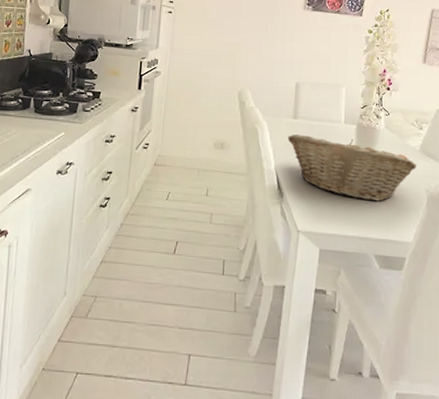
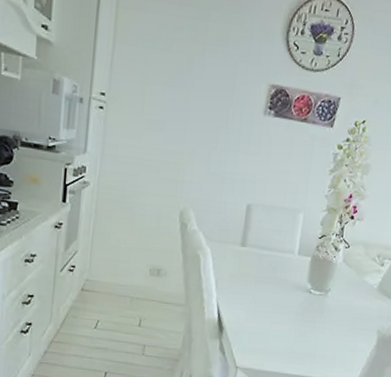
fruit basket: present [288,134,417,202] -> none [233,264,373,341]

